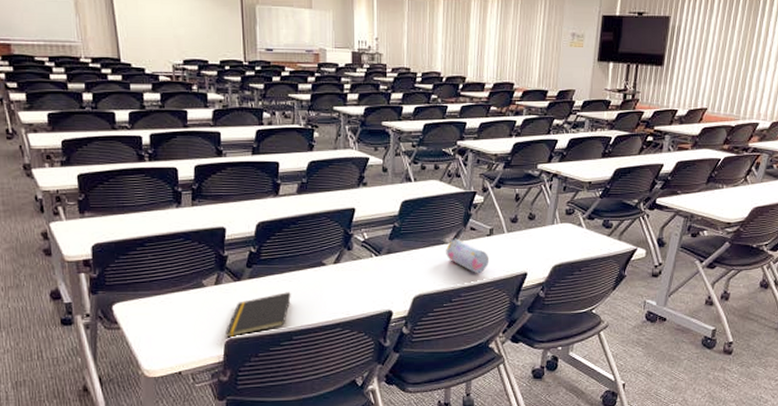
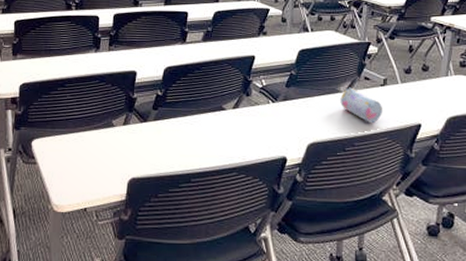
notepad: present [226,292,291,338] -> none [129,135,192,177]

